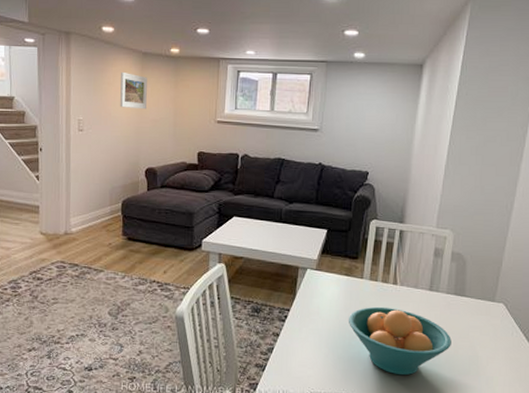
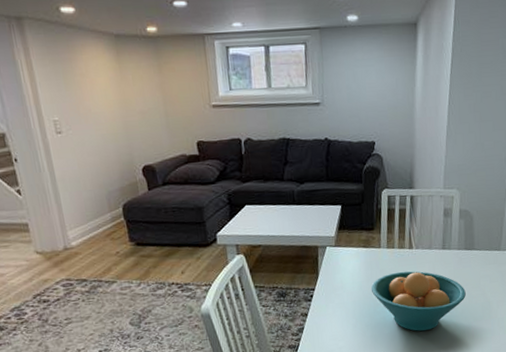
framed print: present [120,71,147,110] -> none [93,59,131,102]

